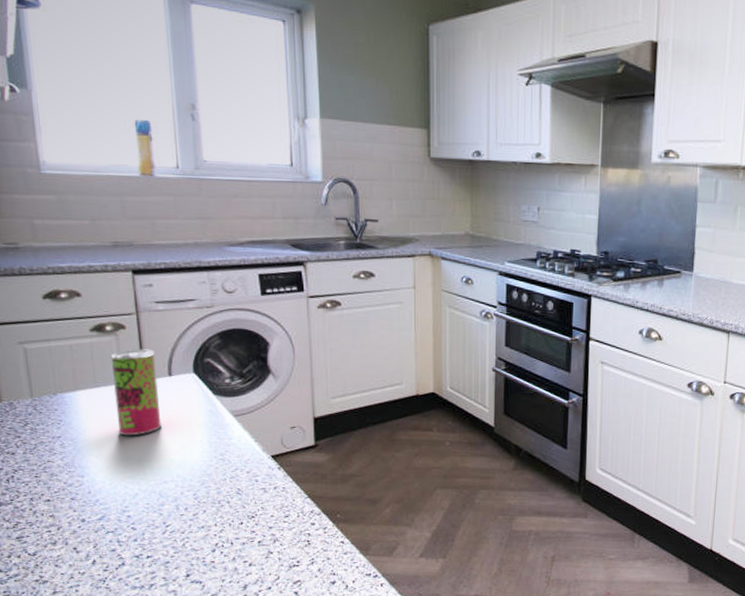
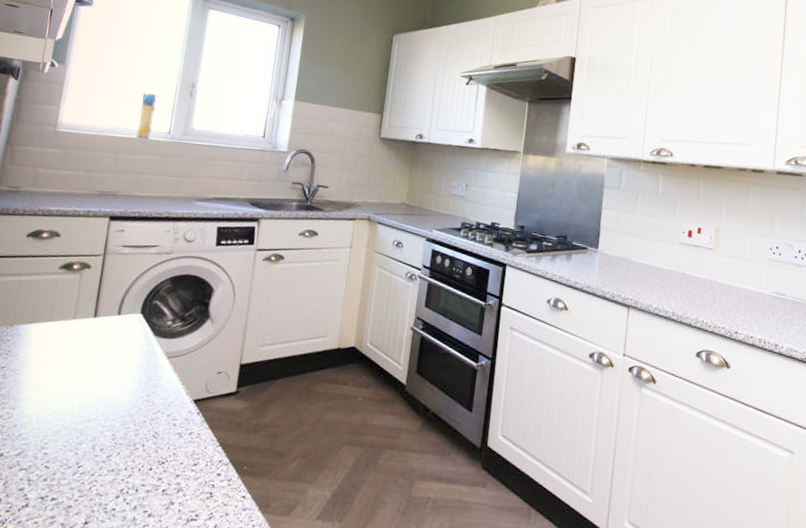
beverage can: present [110,349,162,436] -> none [58,287,111,371]

